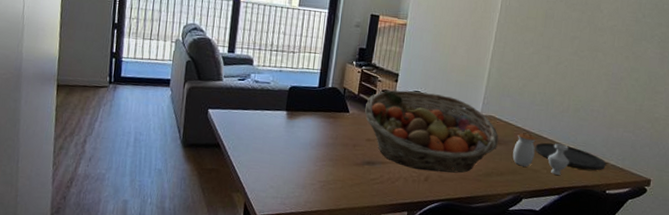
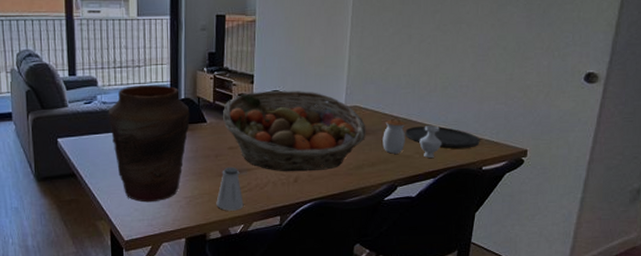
vase: none [258,69,335,182] -> present [108,85,190,203]
saltshaker: none [348,157,375,201] -> present [216,166,244,211]

